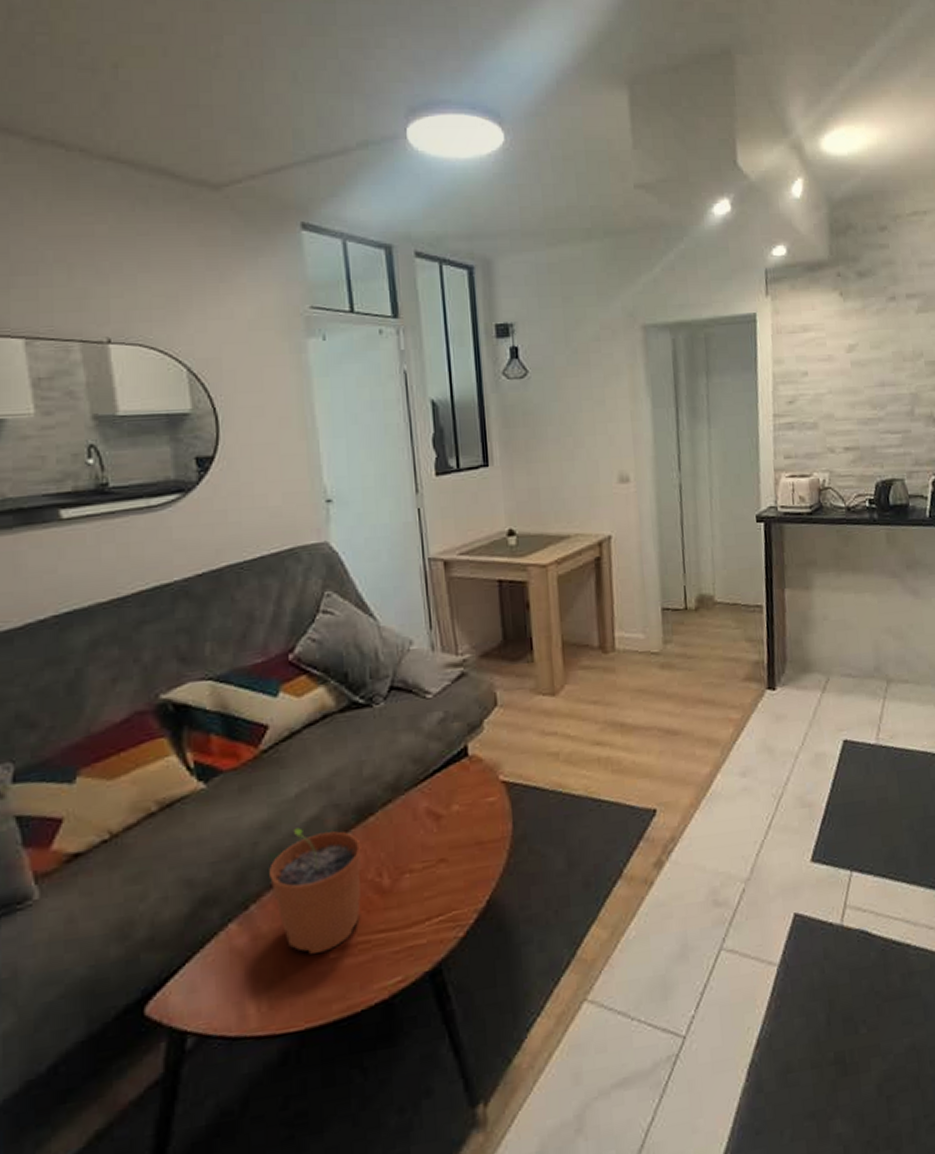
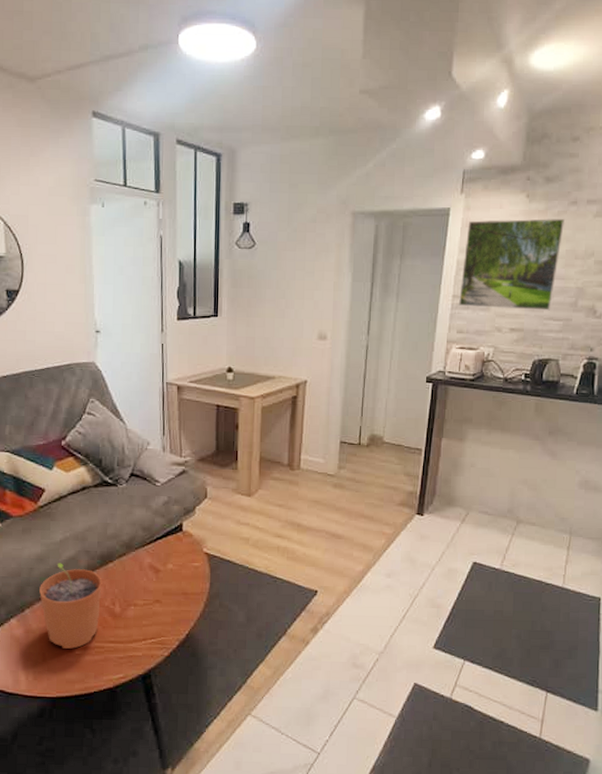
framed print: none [779,316,886,427] -> present [459,218,564,311]

